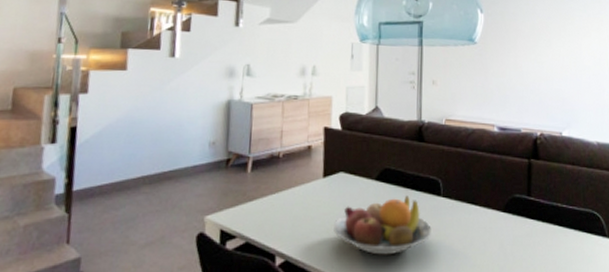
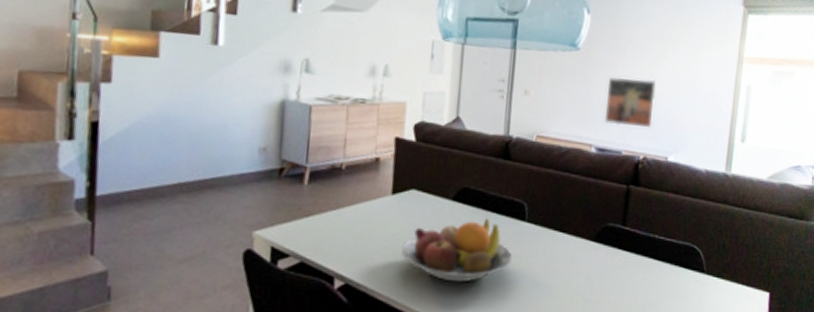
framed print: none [503,65,546,108] -> present [604,77,656,128]

